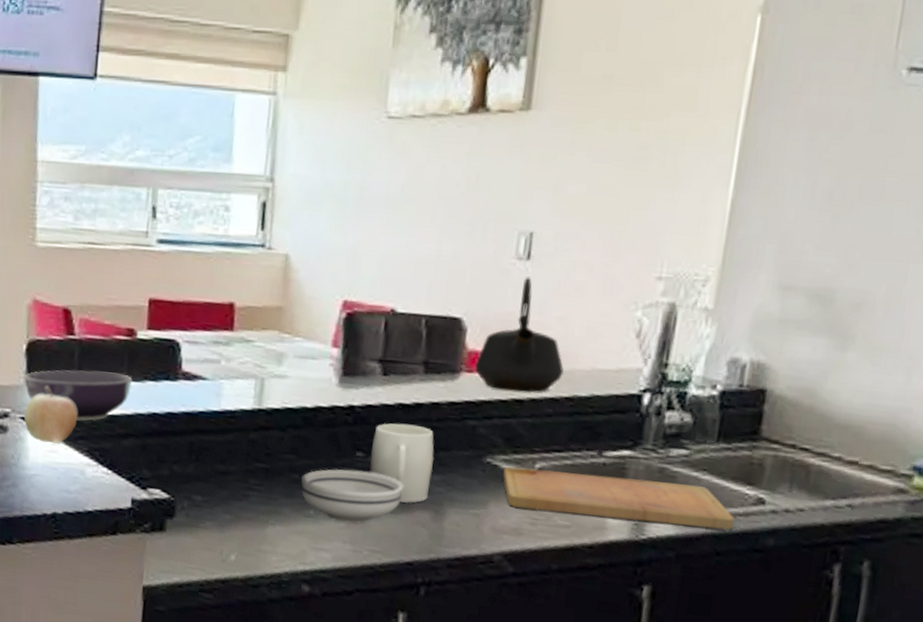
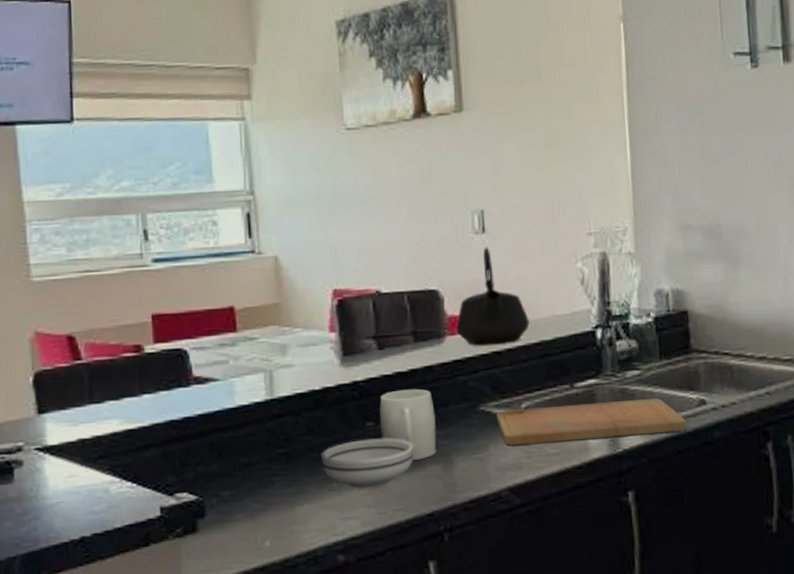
bowl: present [24,370,133,421] -> none [34,389,146,442]
fruit: present [24,386,78,444] -> none [39,413,94,469]

